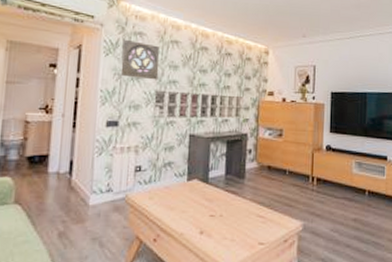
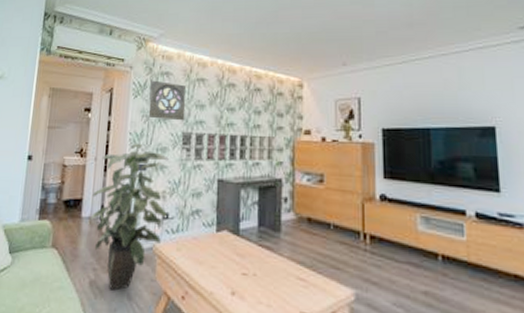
indoor plant: none [58,101,142,240] -> present [90,144,169,291]

